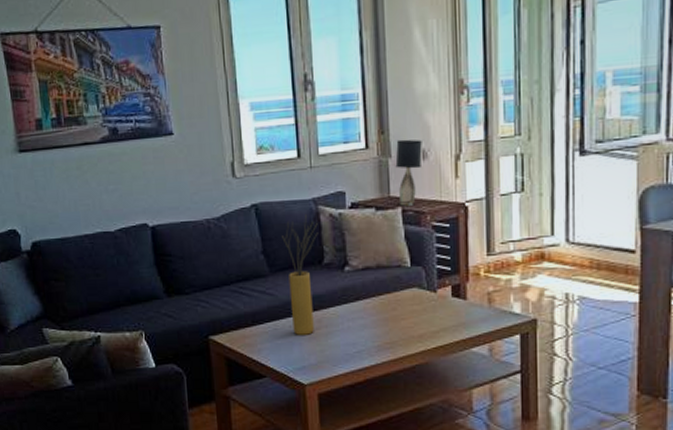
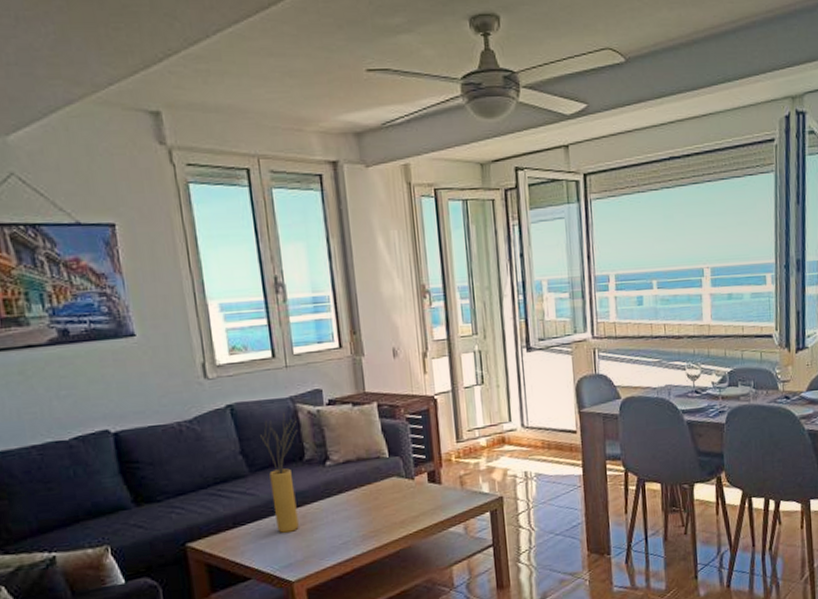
table lamp: present [395,139,423,206] -> none [368,338,393,401]

